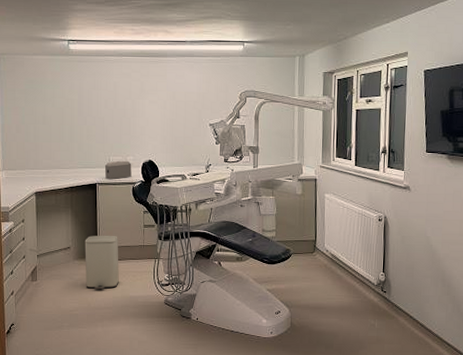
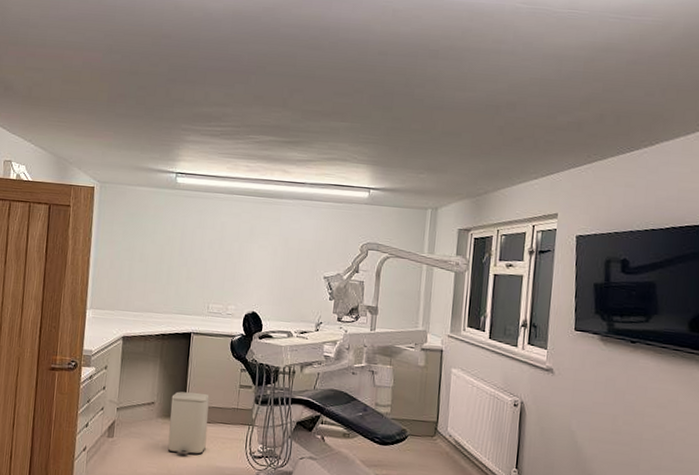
battery: present [104,160,132,180] -> none [202,309,233,330]

